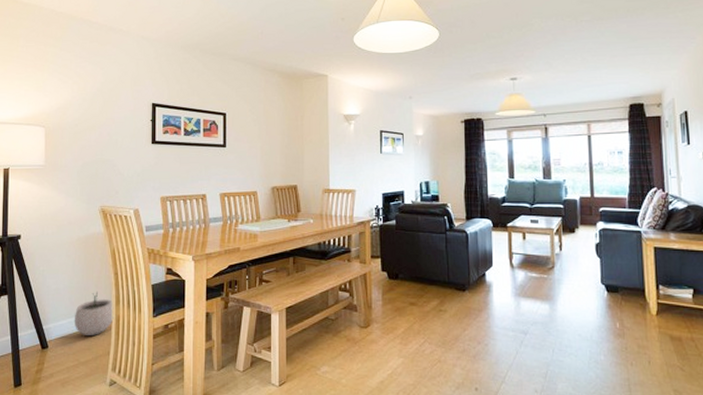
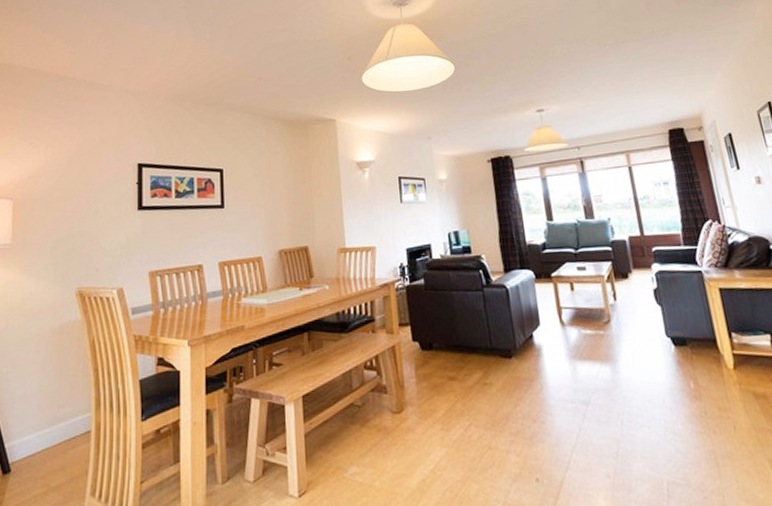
plant pot: present [74,292,114,335] -> none [43,394,93,452]

